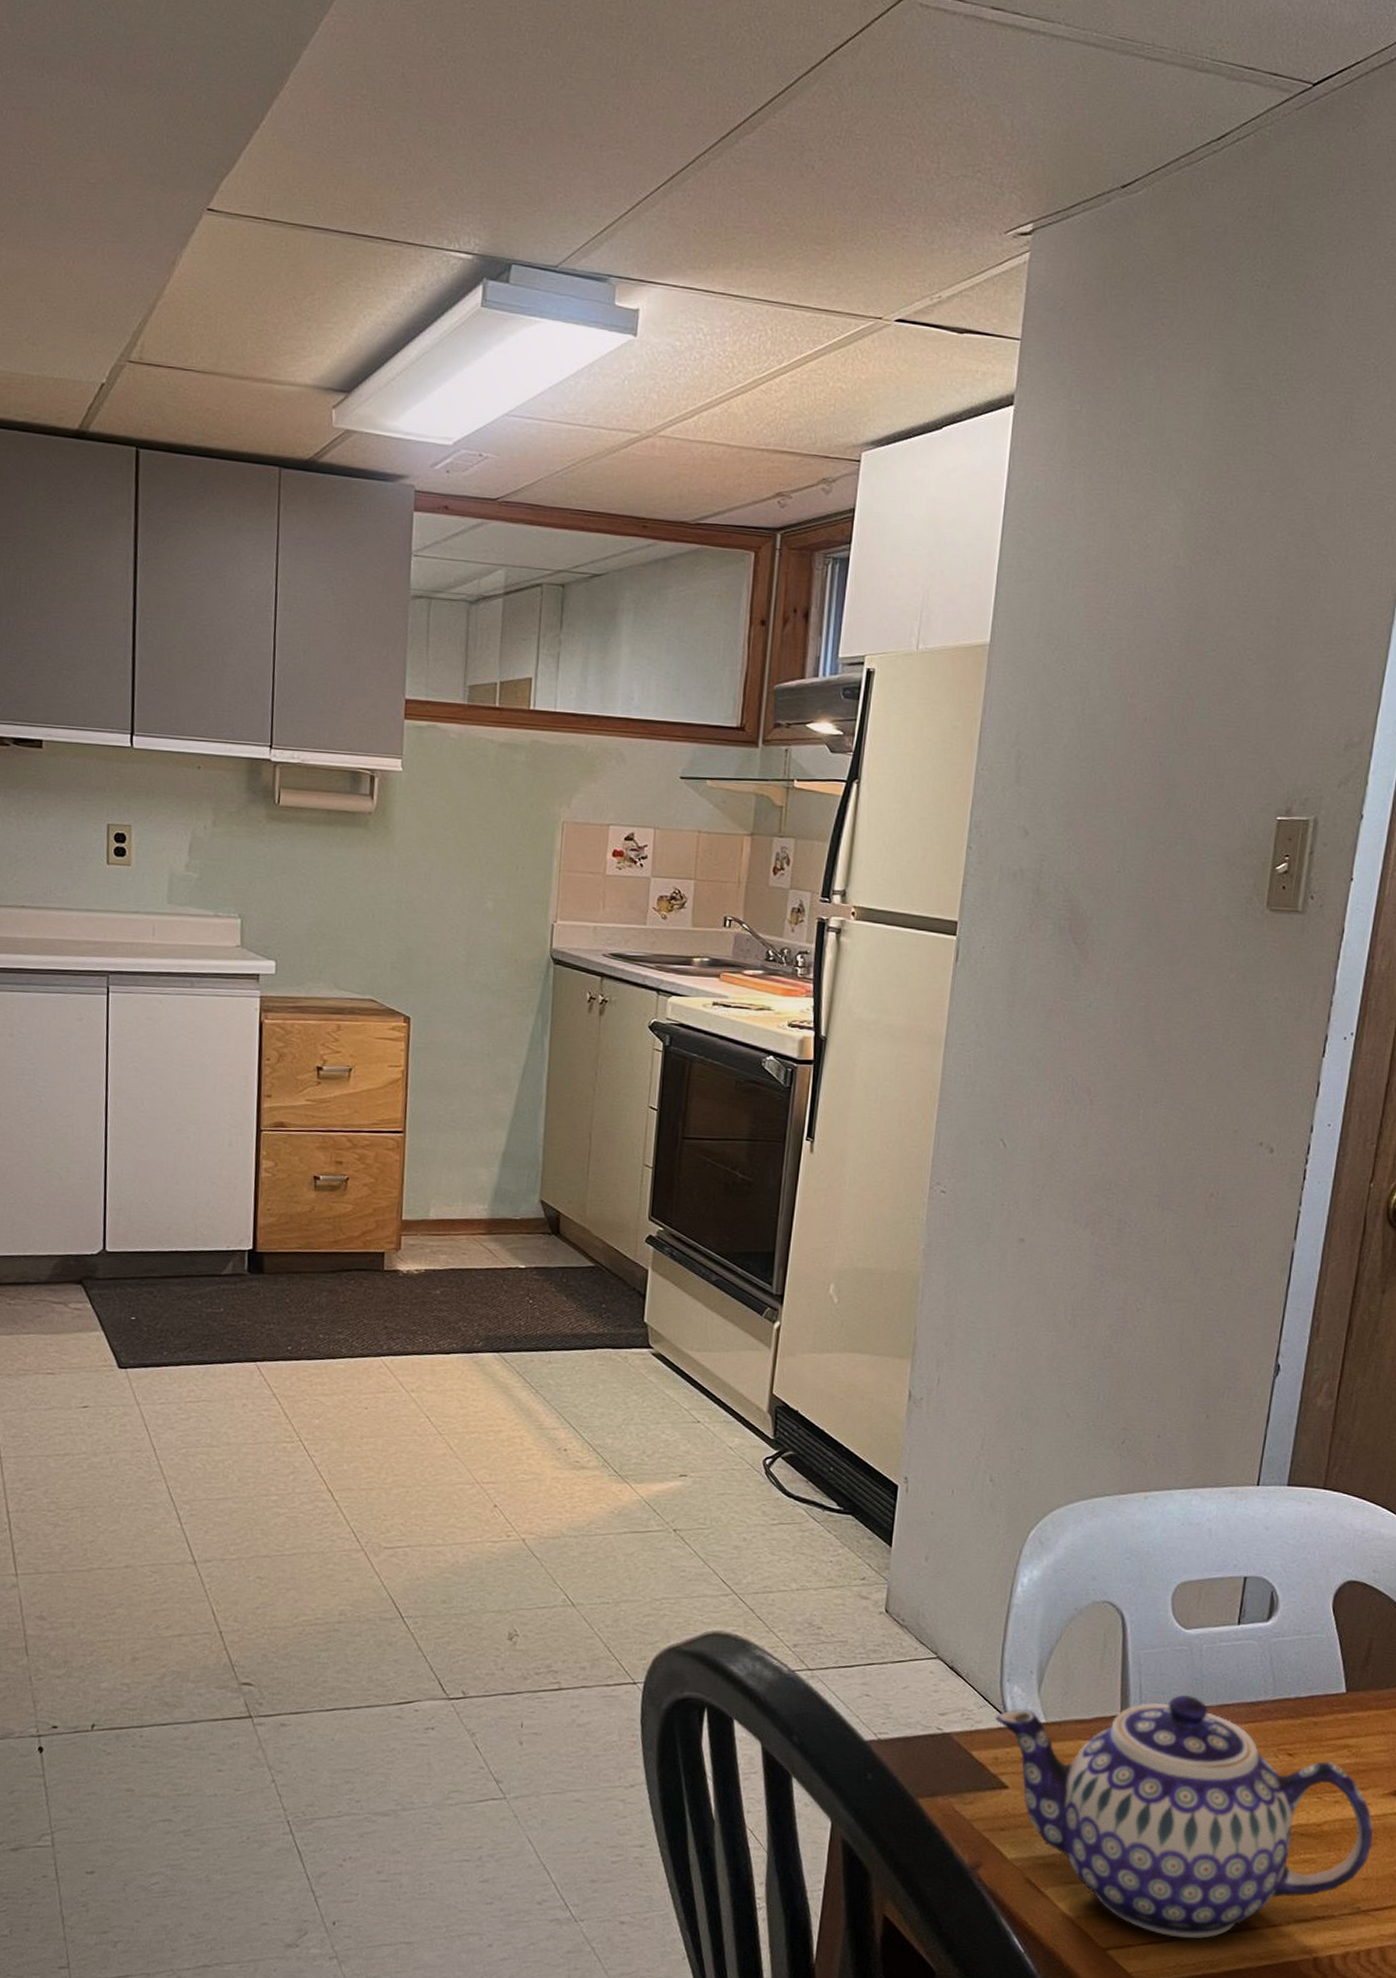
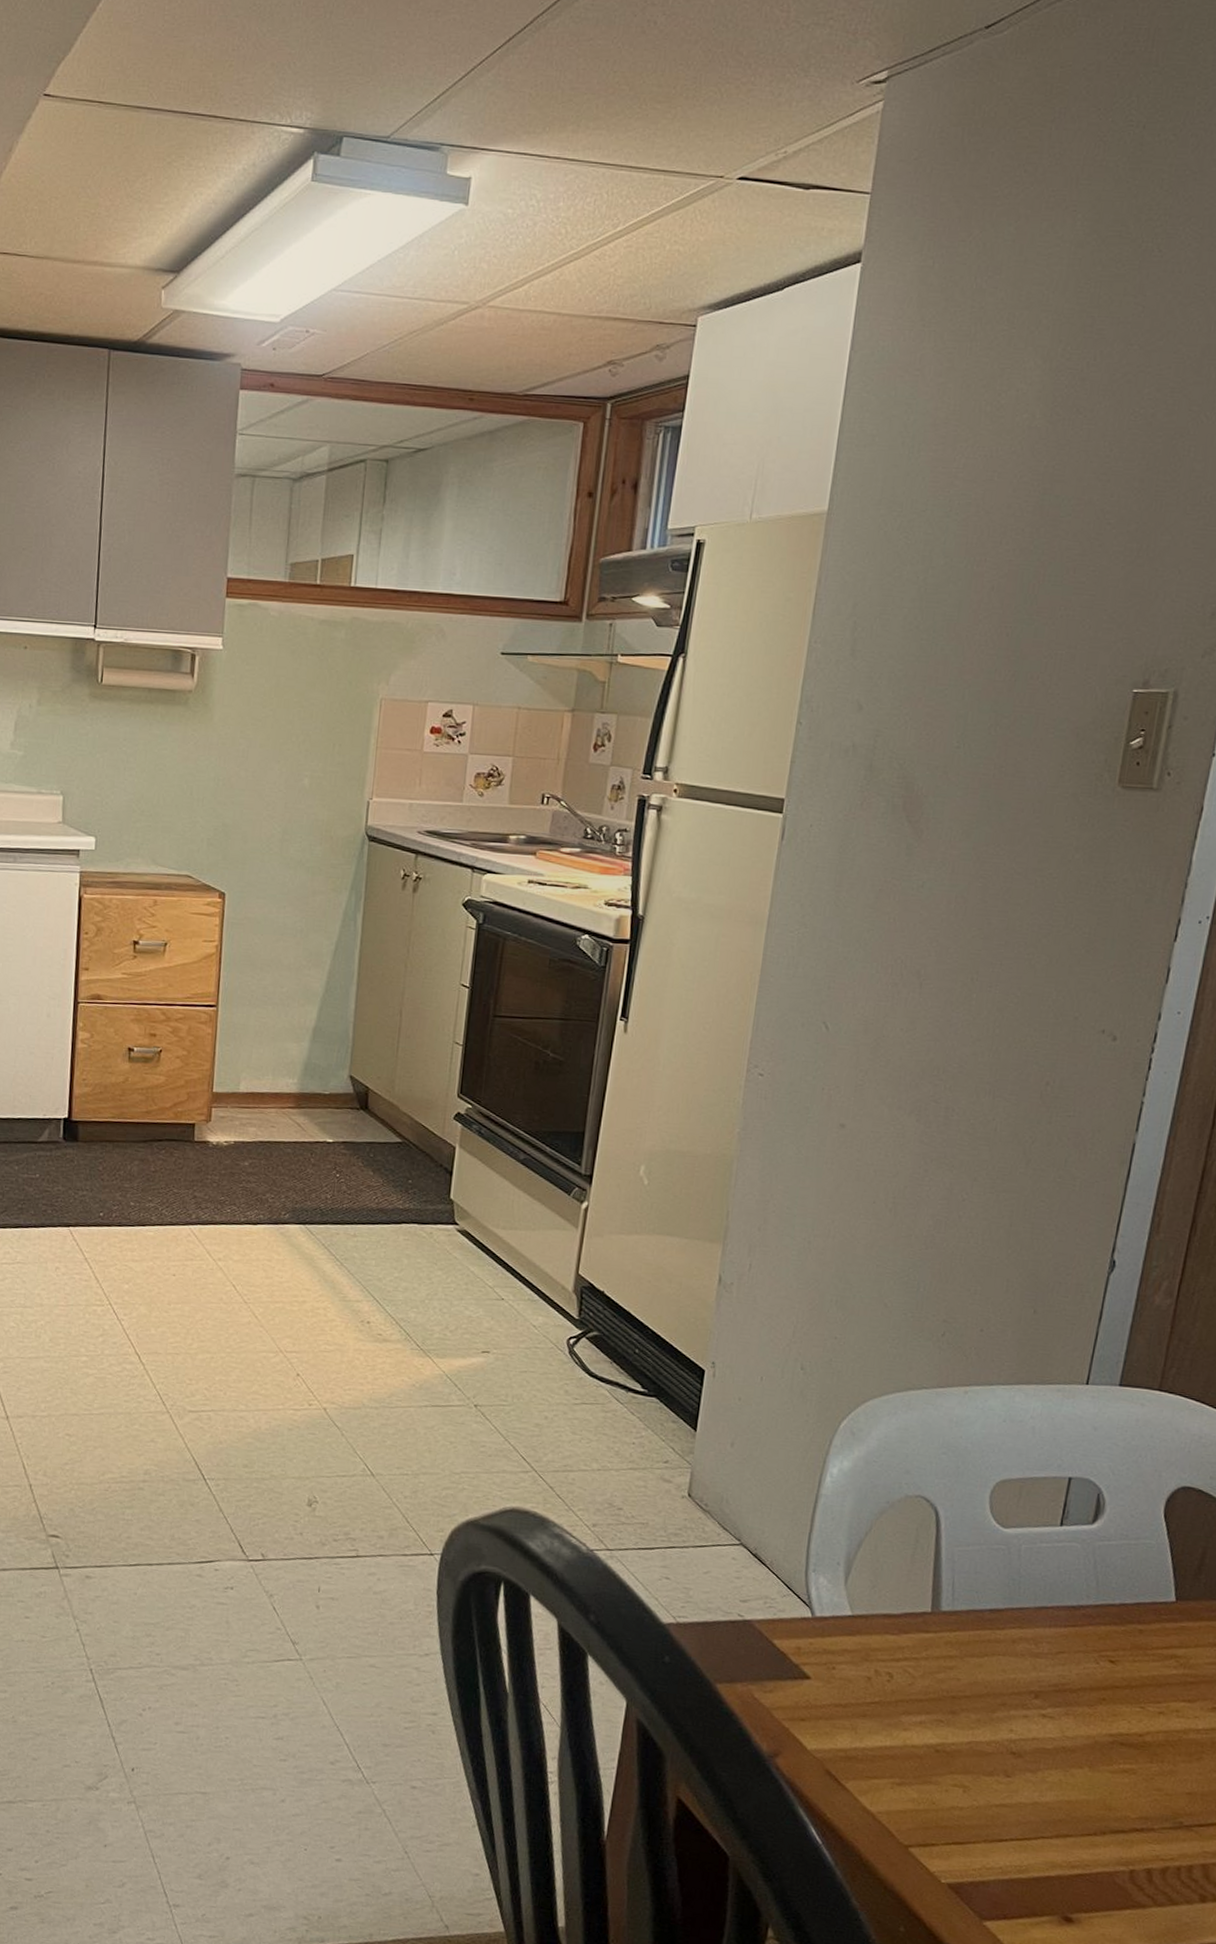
teapot: present [995,1695,1374,1940] -> none [799,1595,1201,1844]

